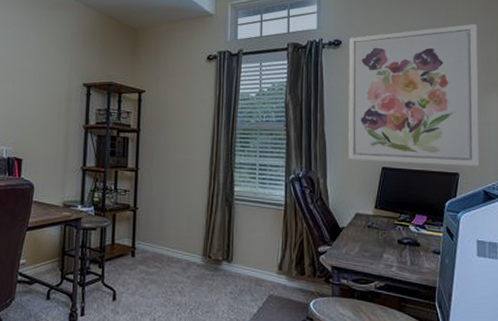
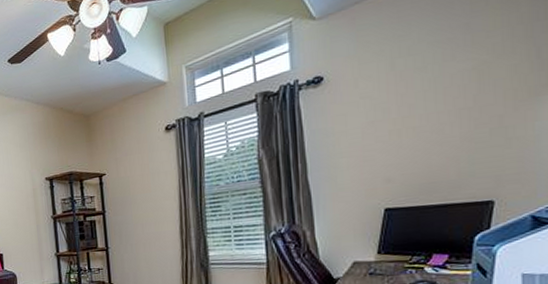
wall art: present [349,24,480,167] -> none [333,12,525,207]

